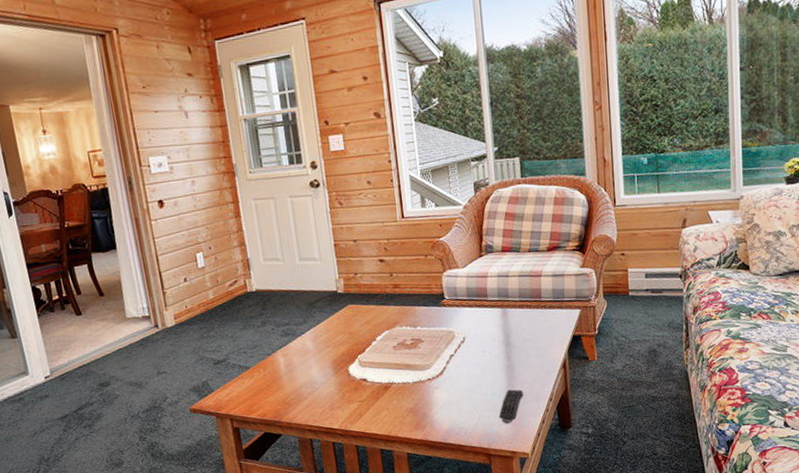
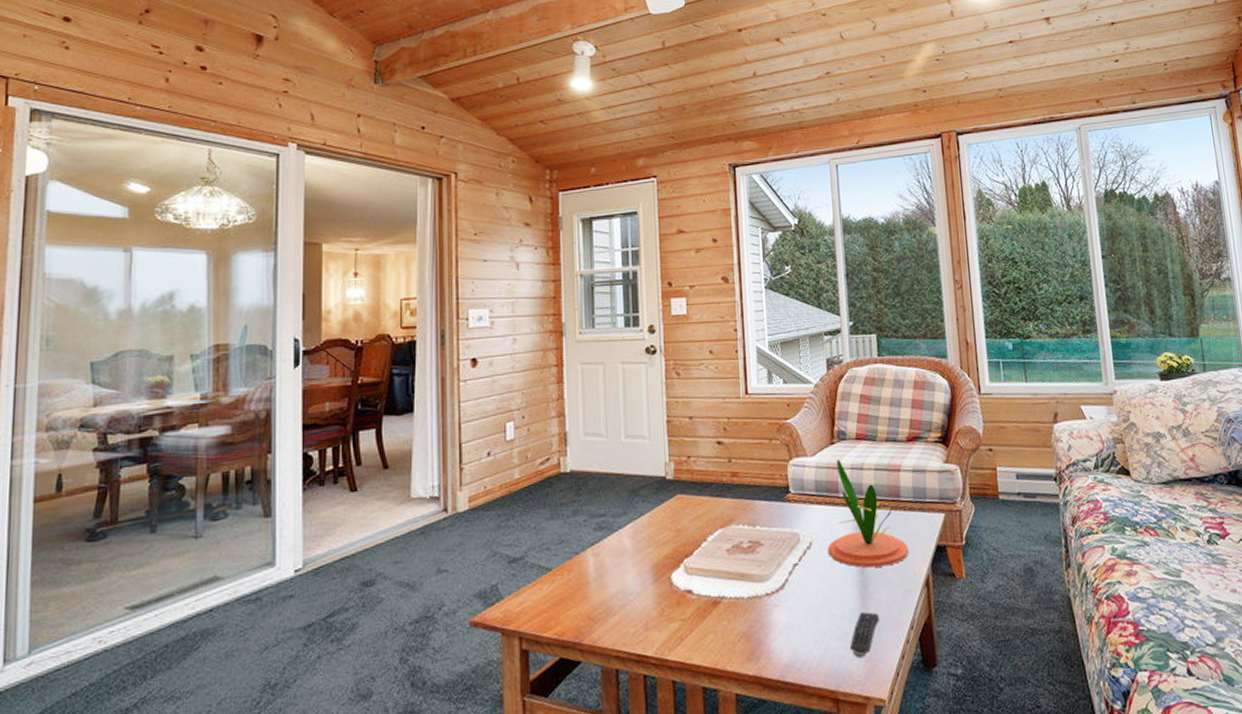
plant: none [479,269,549,356] -> present [828,459,909,568]

